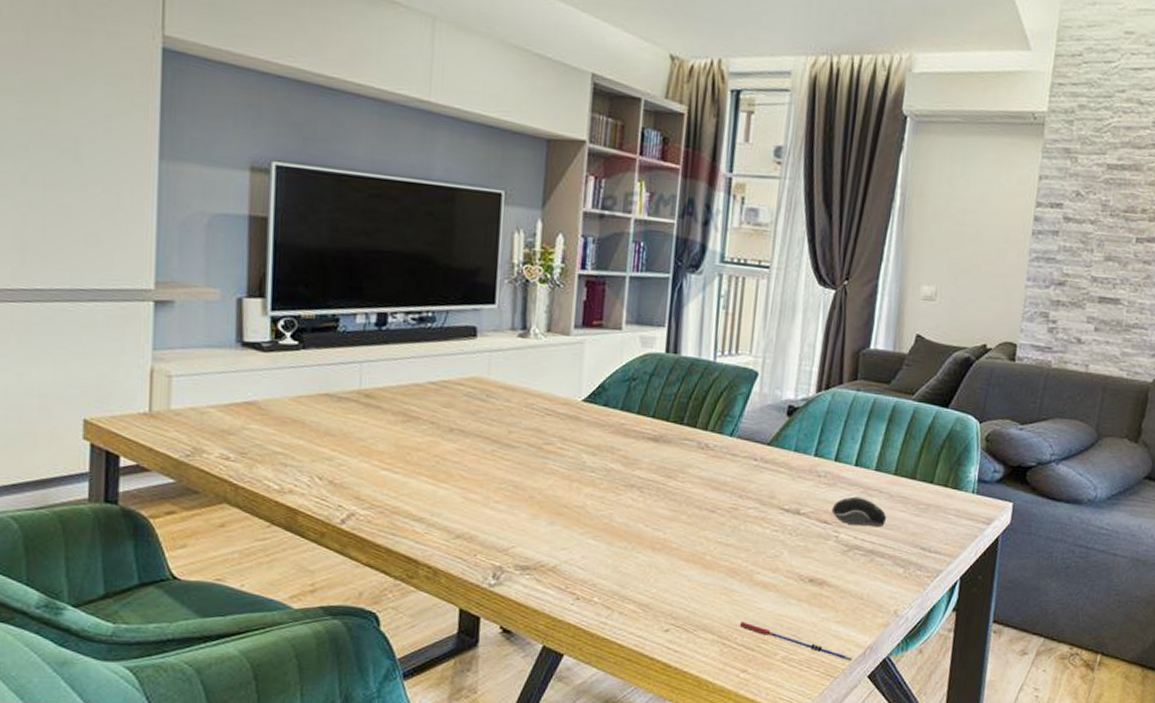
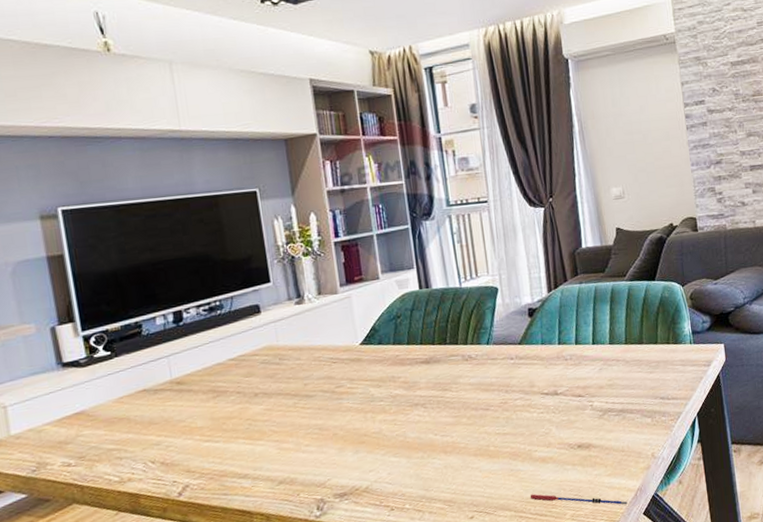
computer mouse: present [831,496,887,527] -> none [582,368,628,393]

